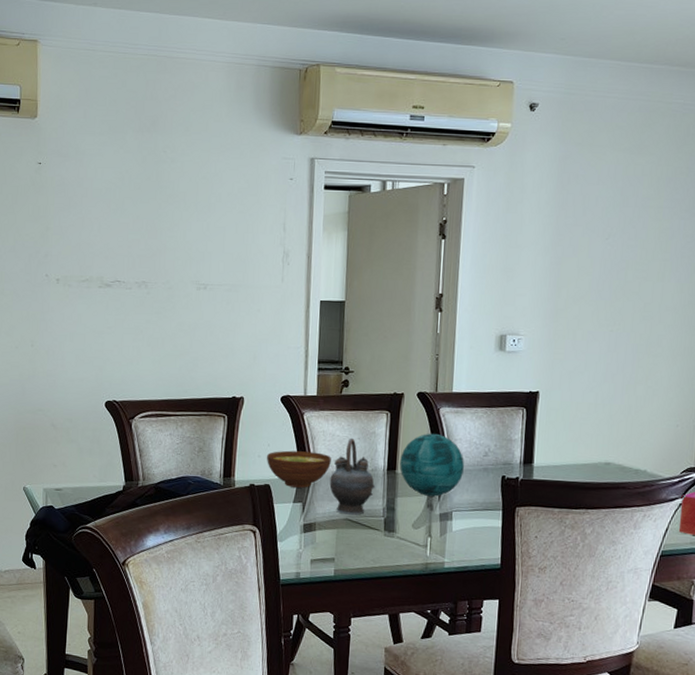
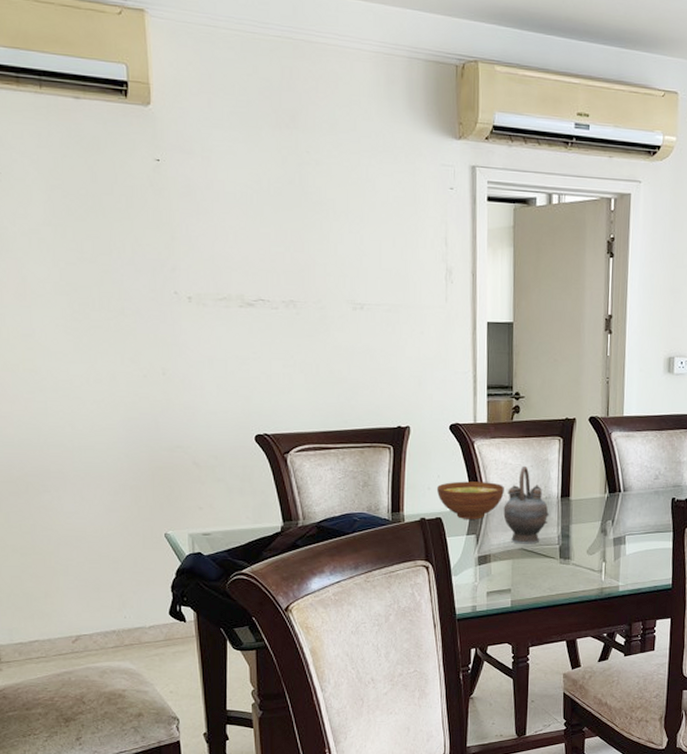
decorative orb: present [400,433,465,497] -> none [573,458,637,522]

